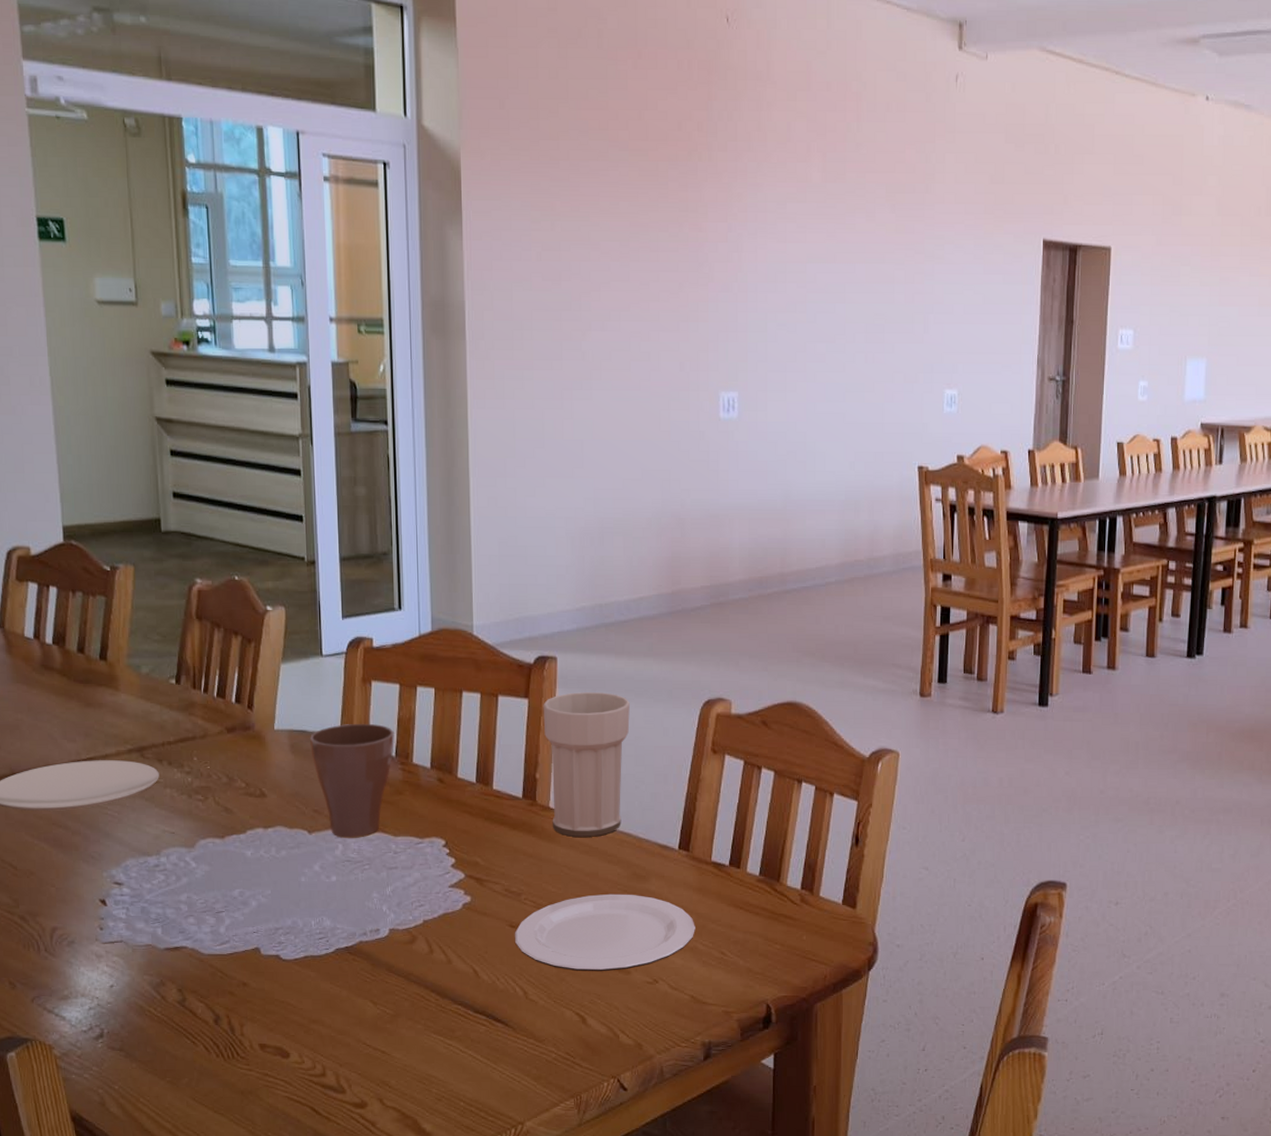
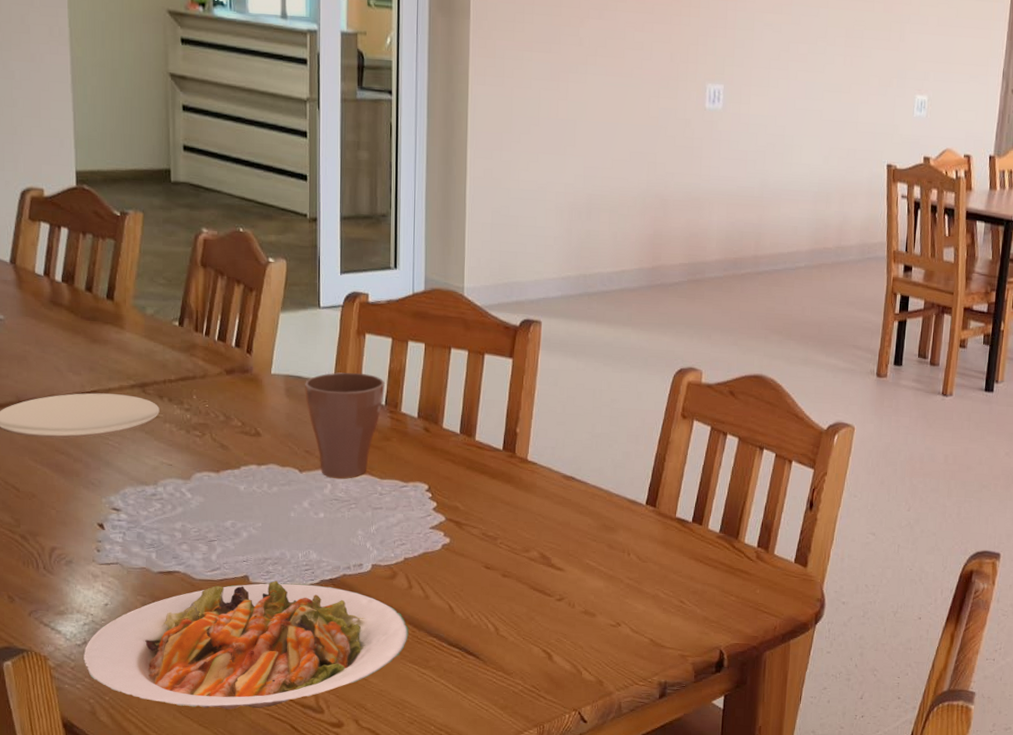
salad: none [90,952,432,1094] -> present [84,580,409,710]
plate: present [514,893,695,972] -> none [489,542,658,614]
cup: present [543,692,630,837] -> none [526,355,607,489]

